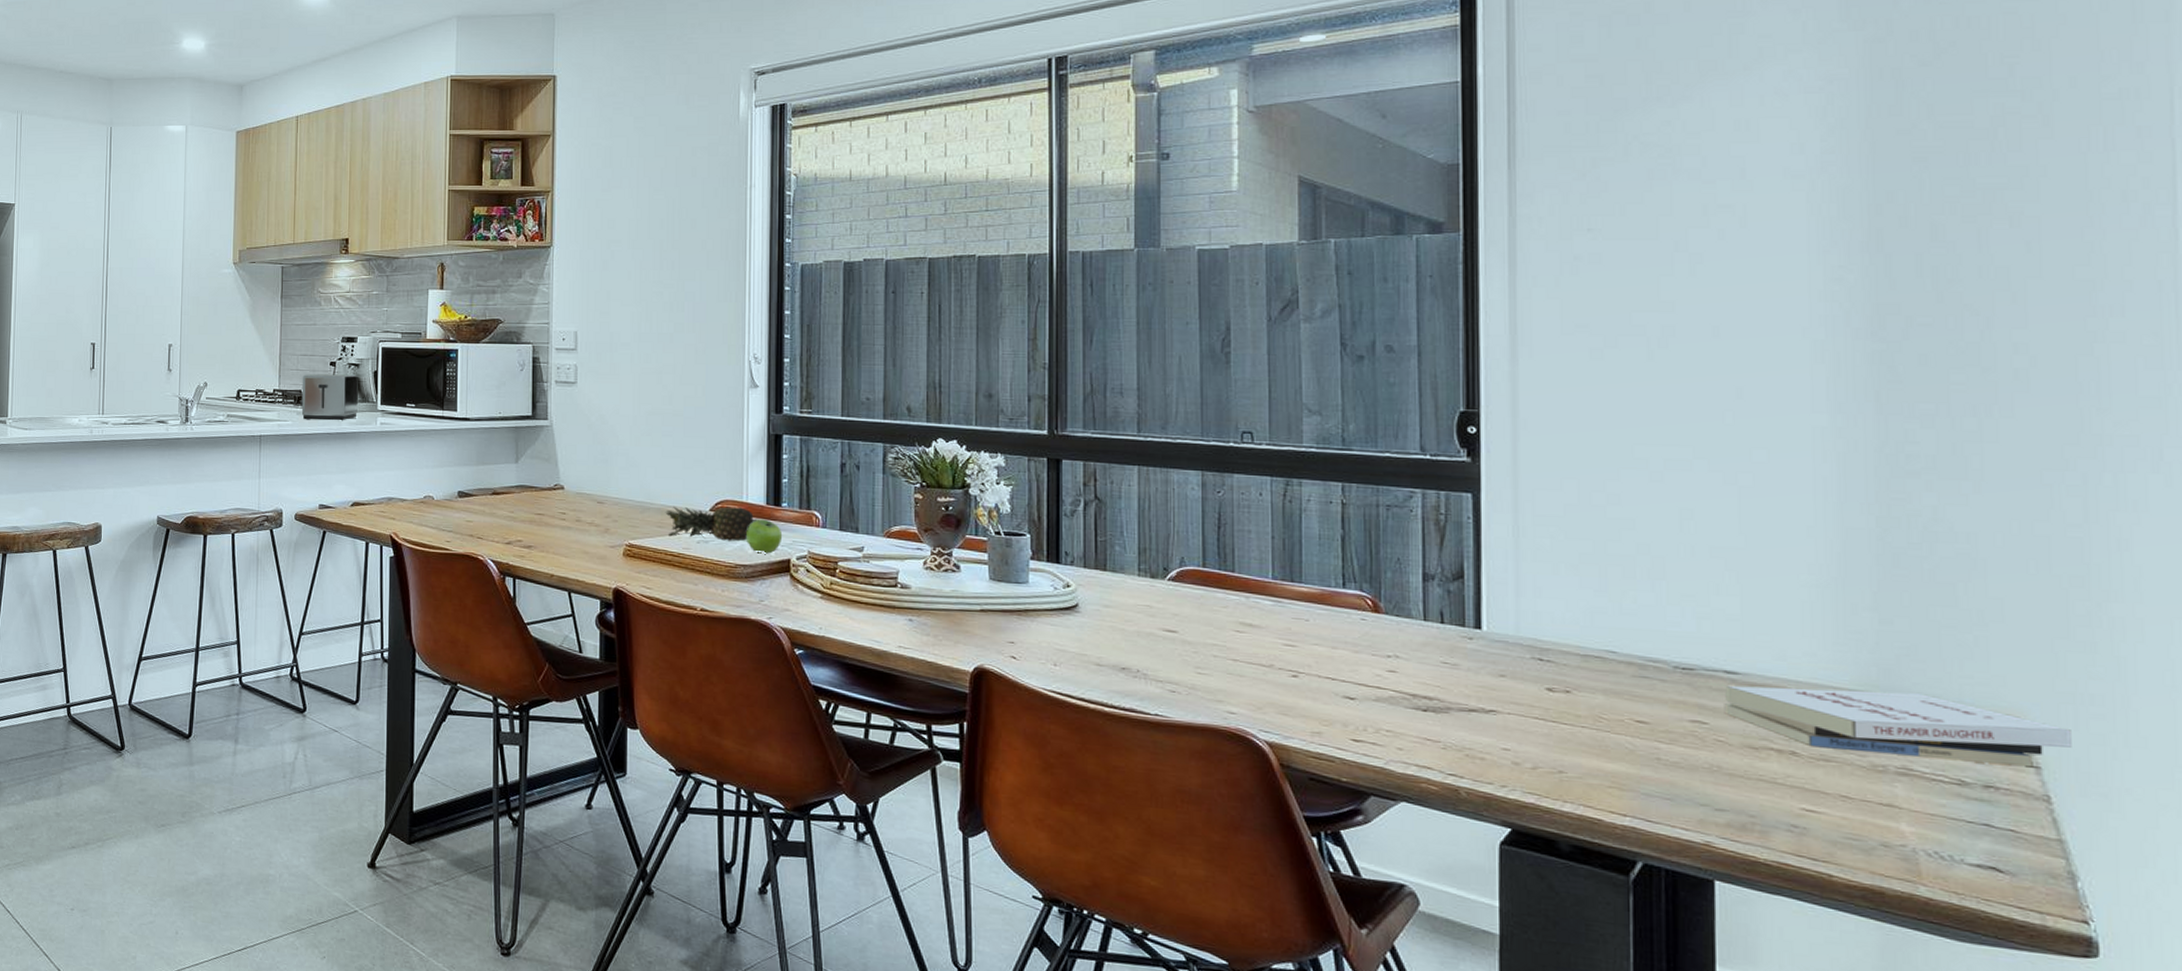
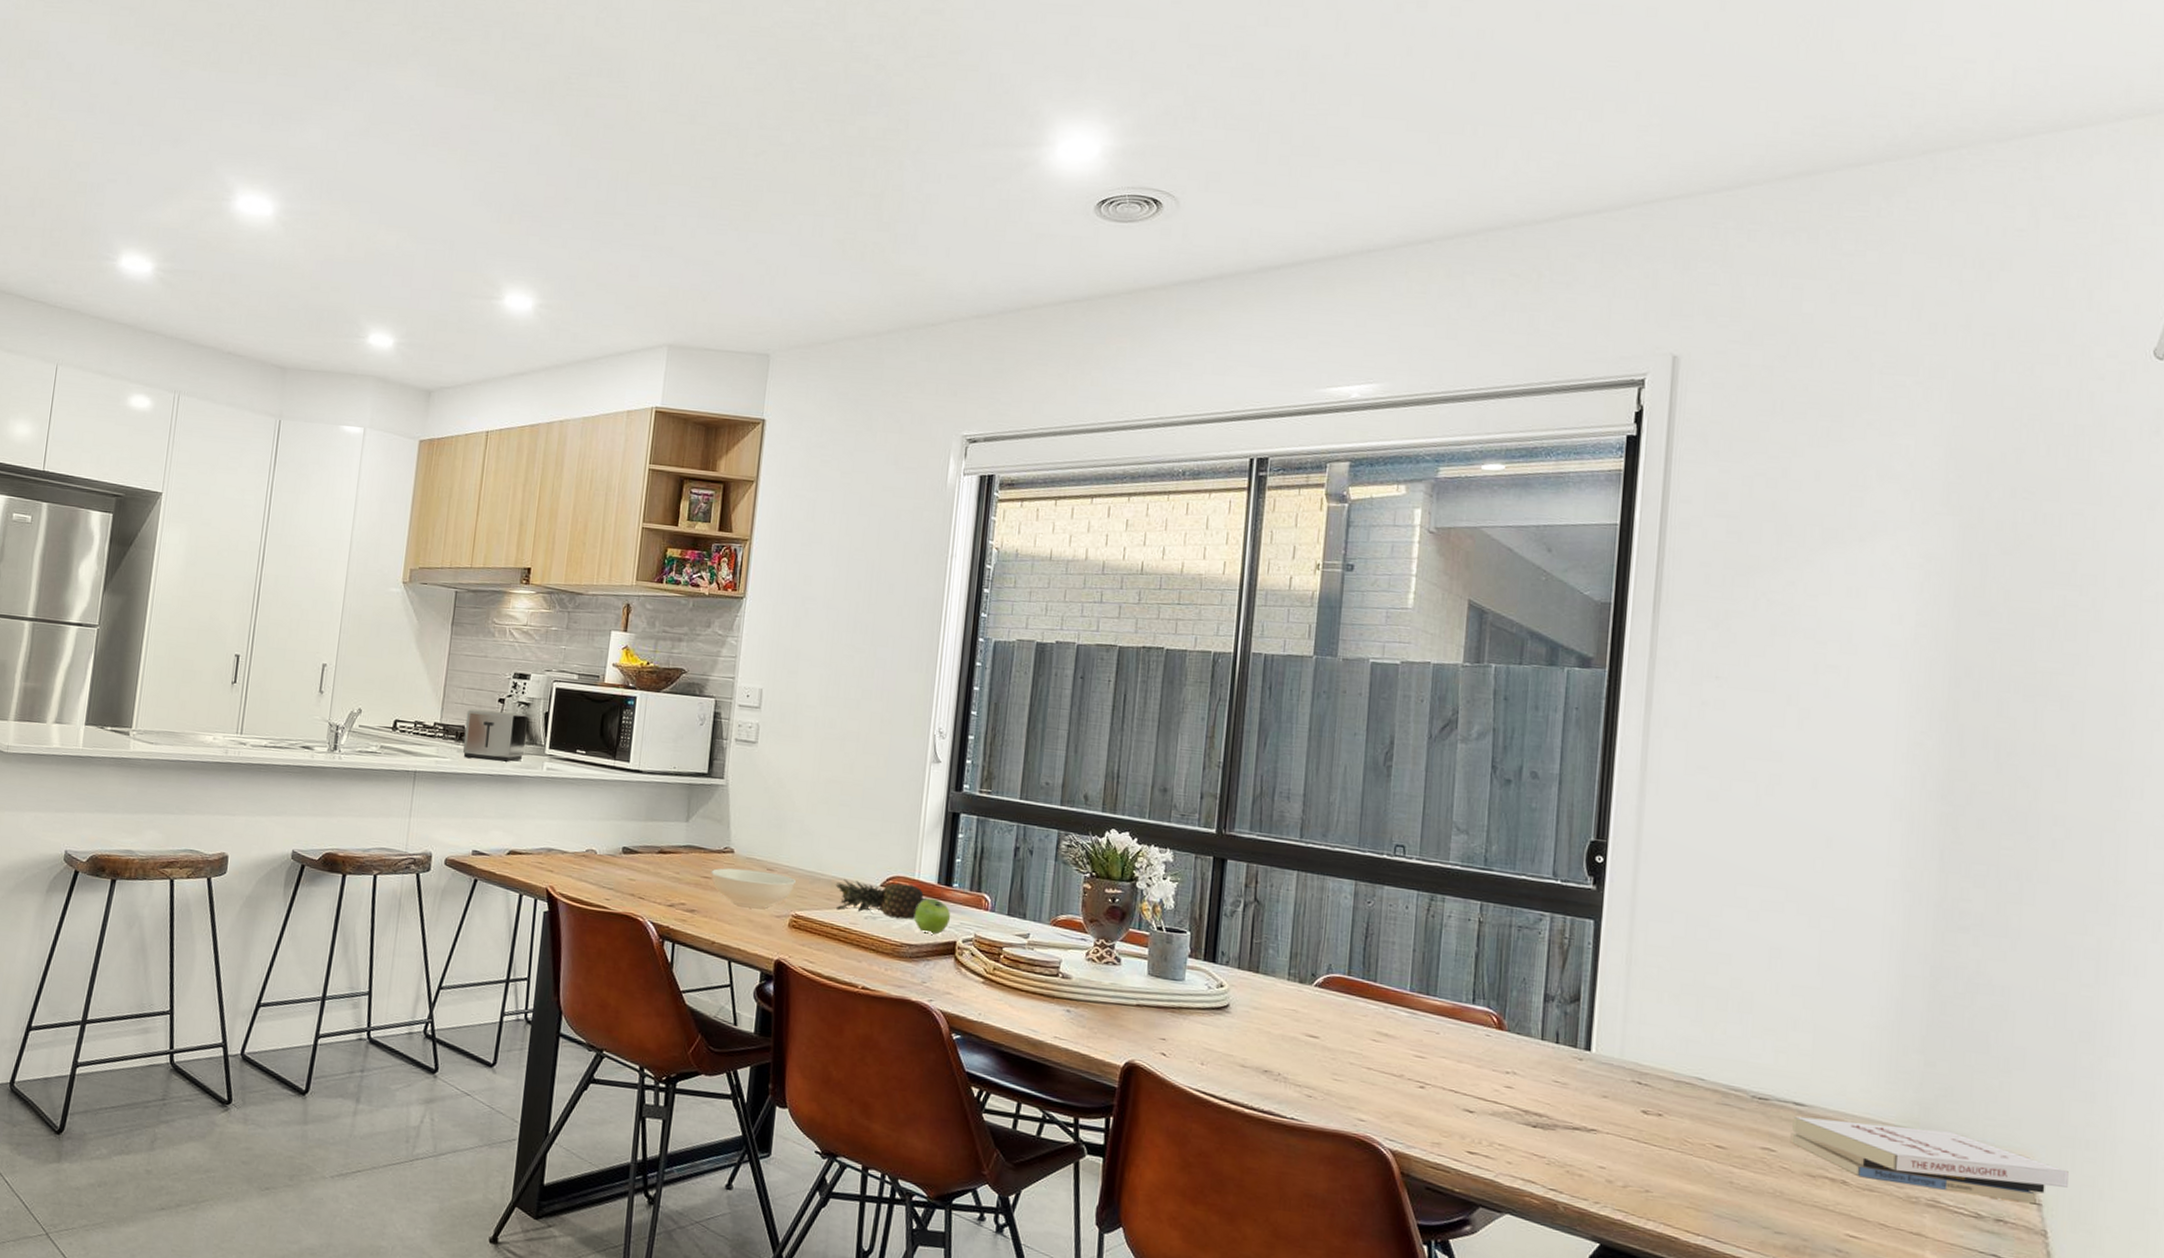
bowl: none [543,503,626,541] -> present [711,868,796,909]

